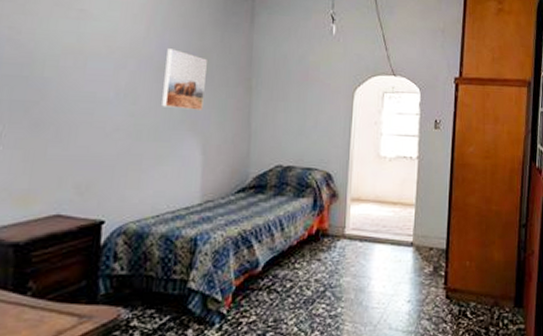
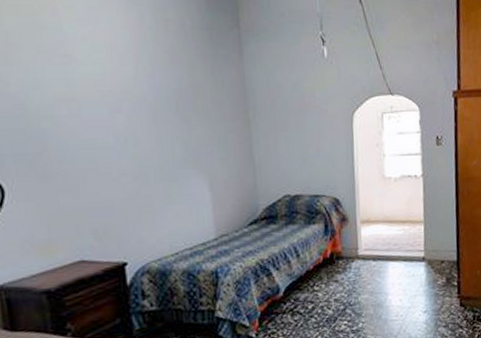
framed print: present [162,48,207,110] -> none [159,87,204,148]

